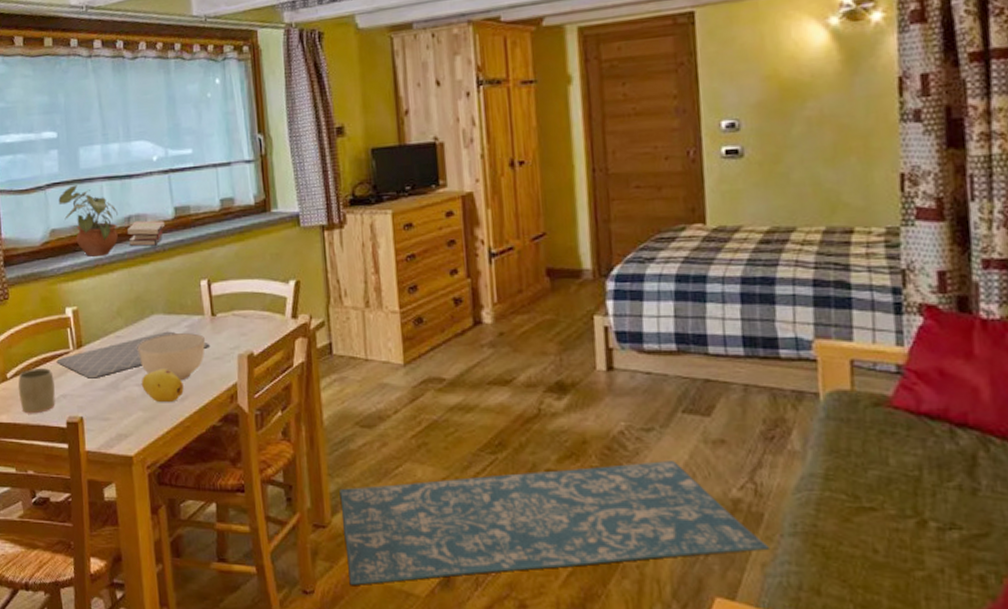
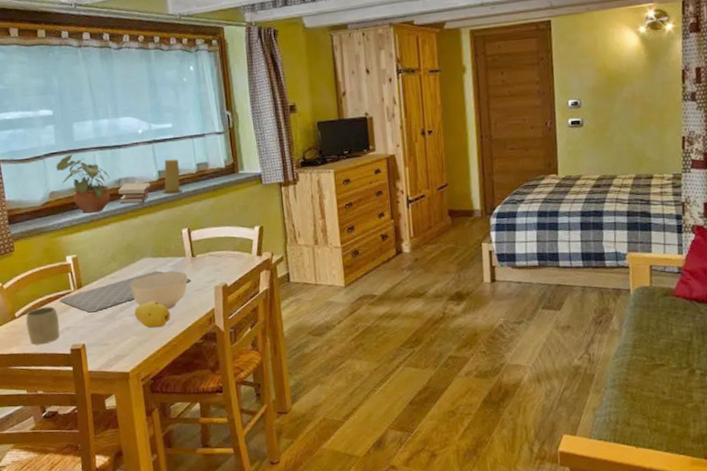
candle: none [179,192,203,236] -> present [163,159,183,194]
rug: present [339,461,769,586] -> none [297,343,598,455]

